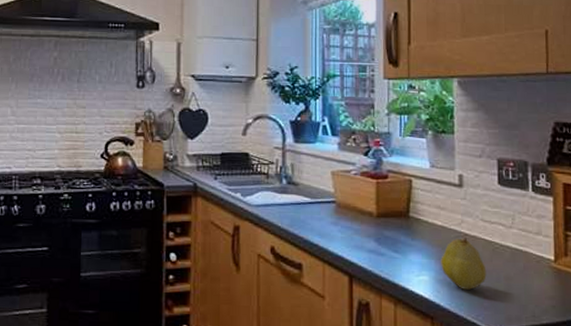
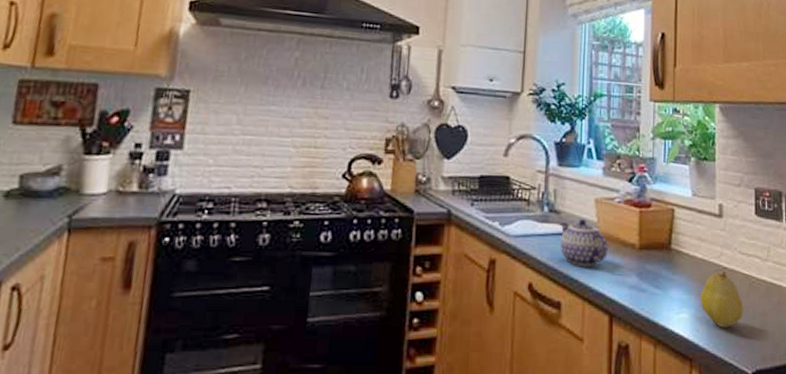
teapot: none [298,190,346,232] -> present [560,219,608,266]

